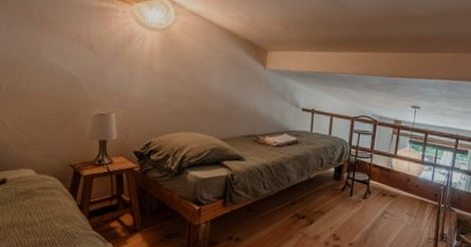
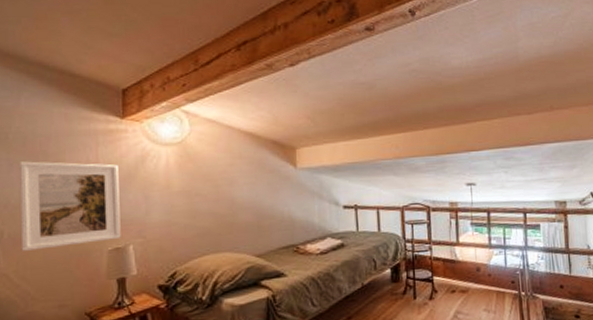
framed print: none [17,23,107,107] -> present [18,161,121,251]

